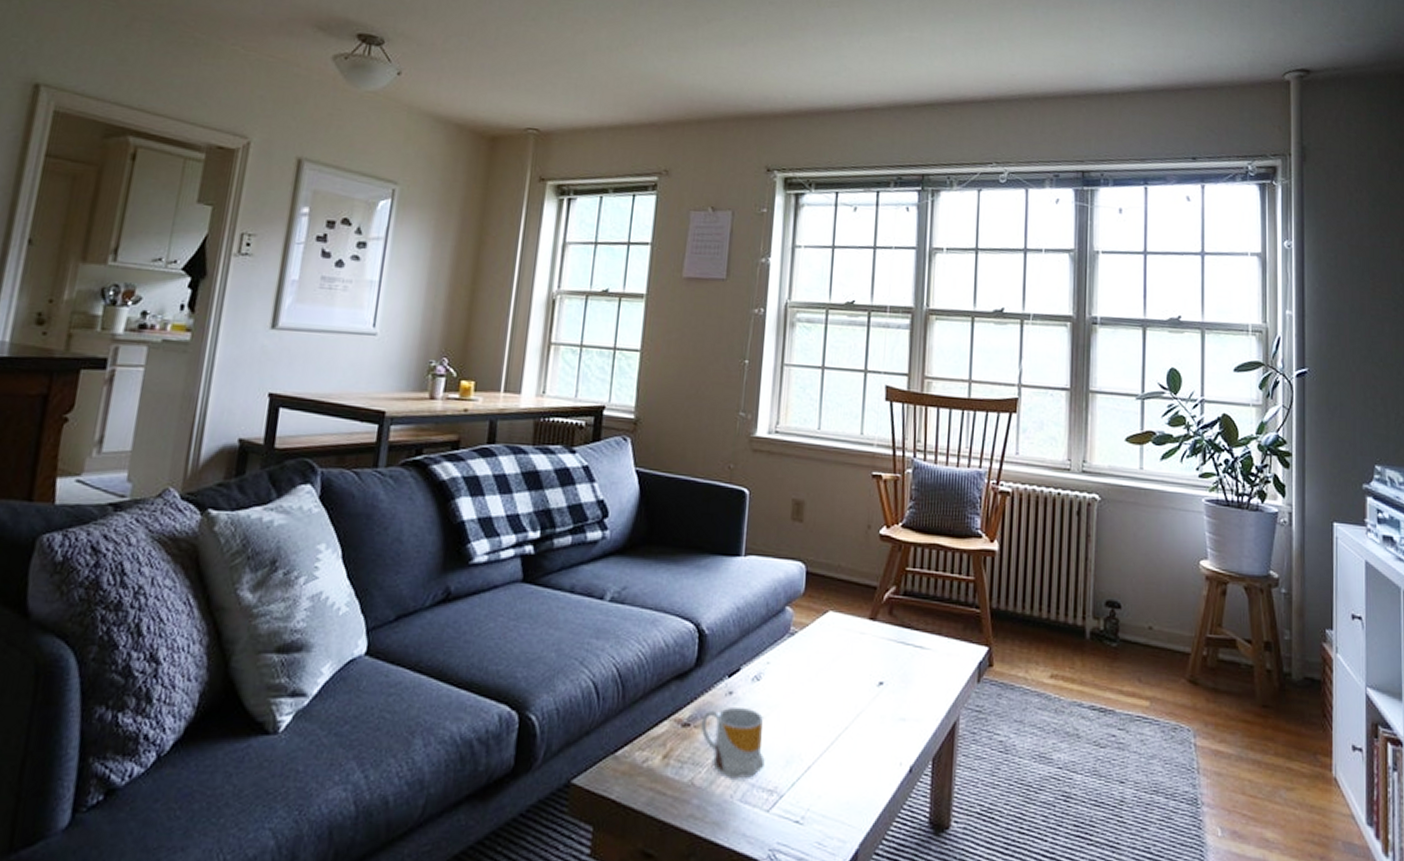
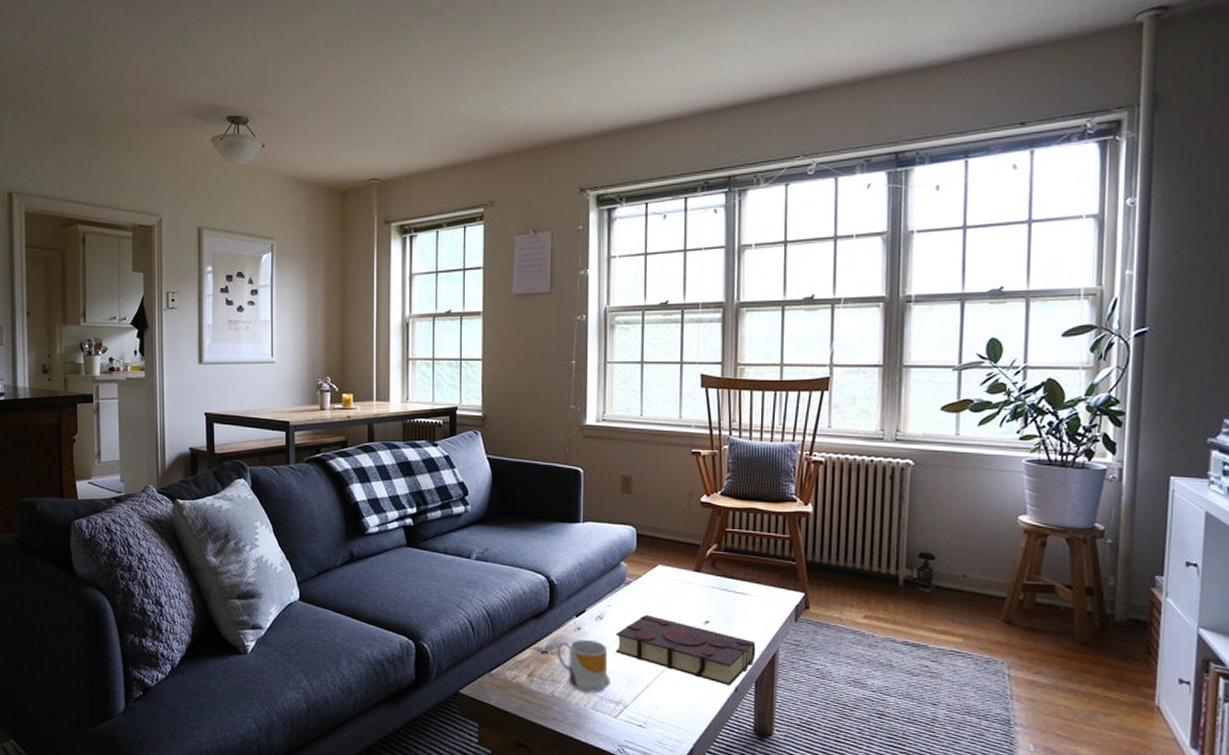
book: none [772,673,935,764] -> present [615,614,756,685]

